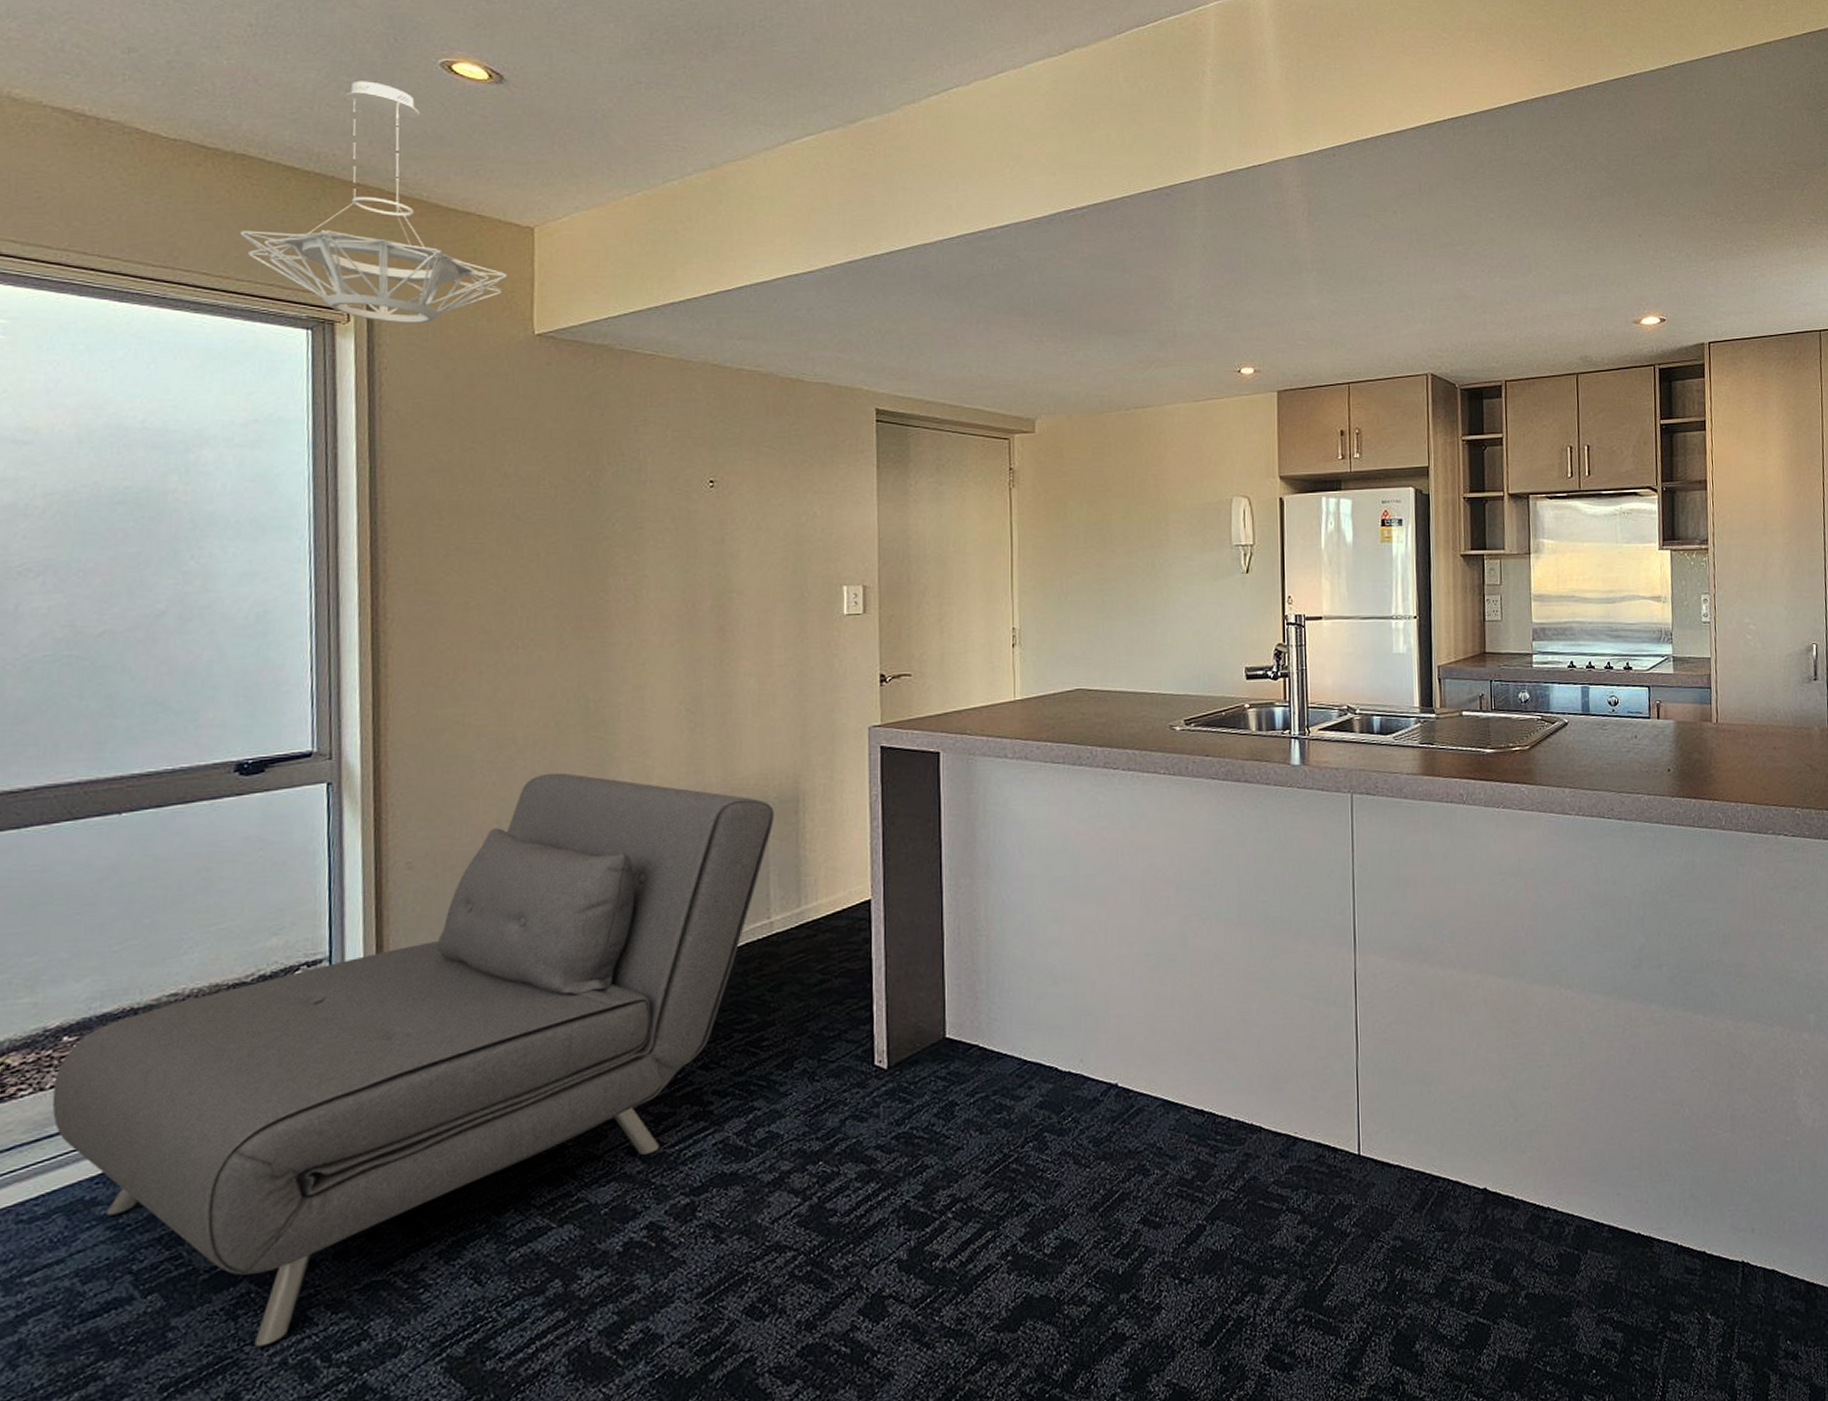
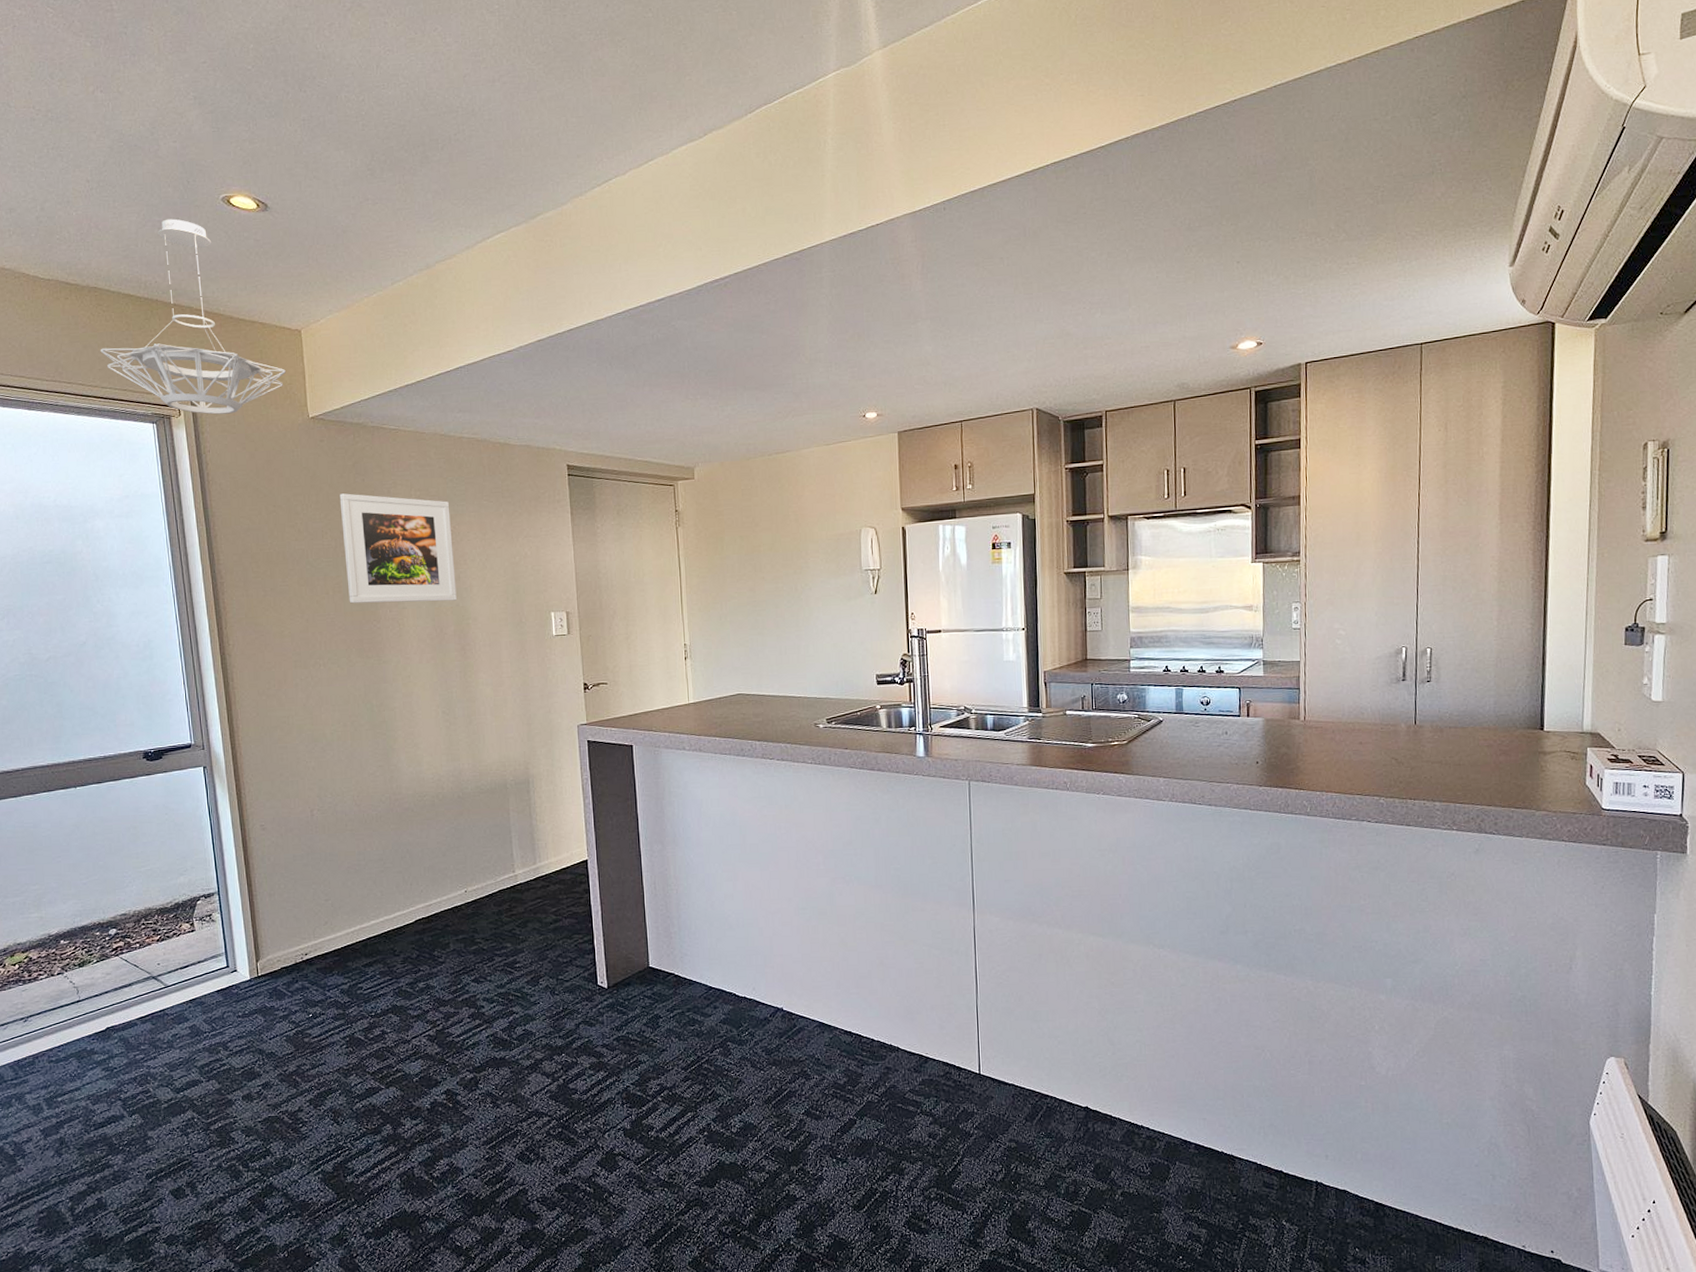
sofa: present [52,772,774,1348] -> none [59,760,512,1155]
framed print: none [566,430,719,569] -> present [339,493,457,604]

